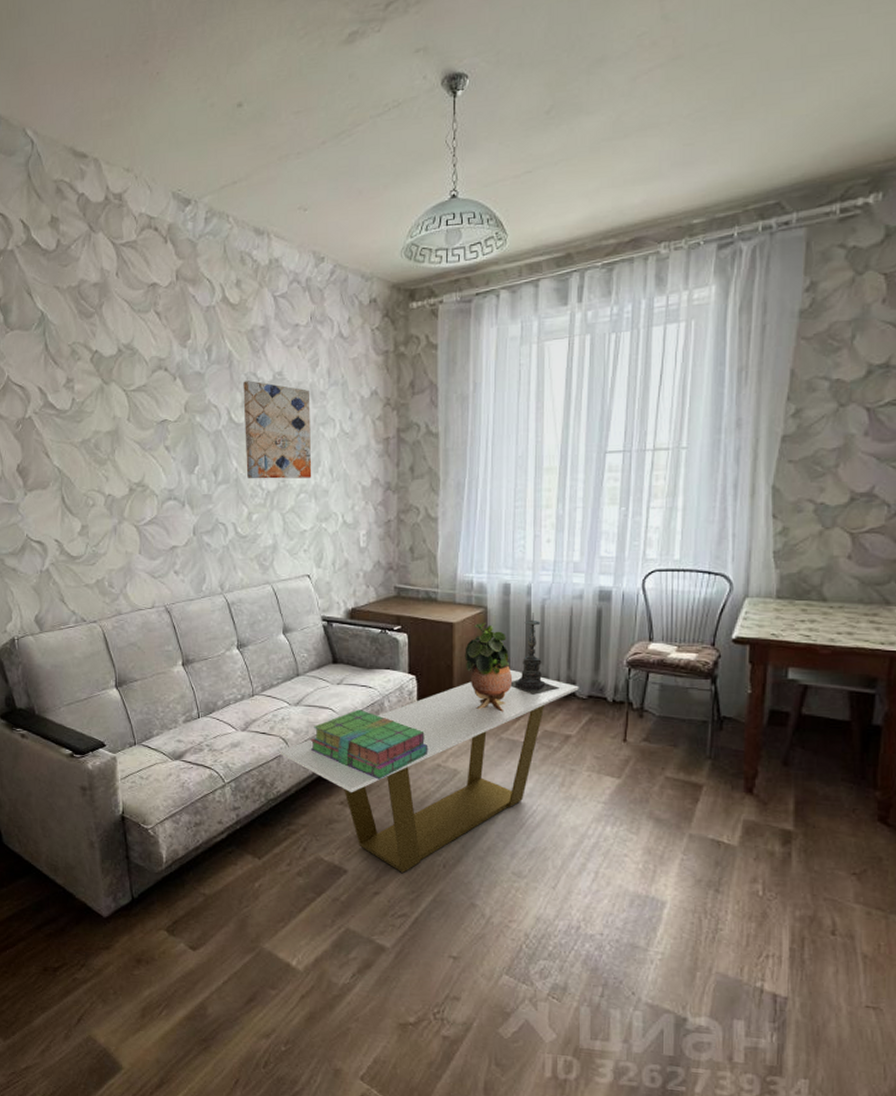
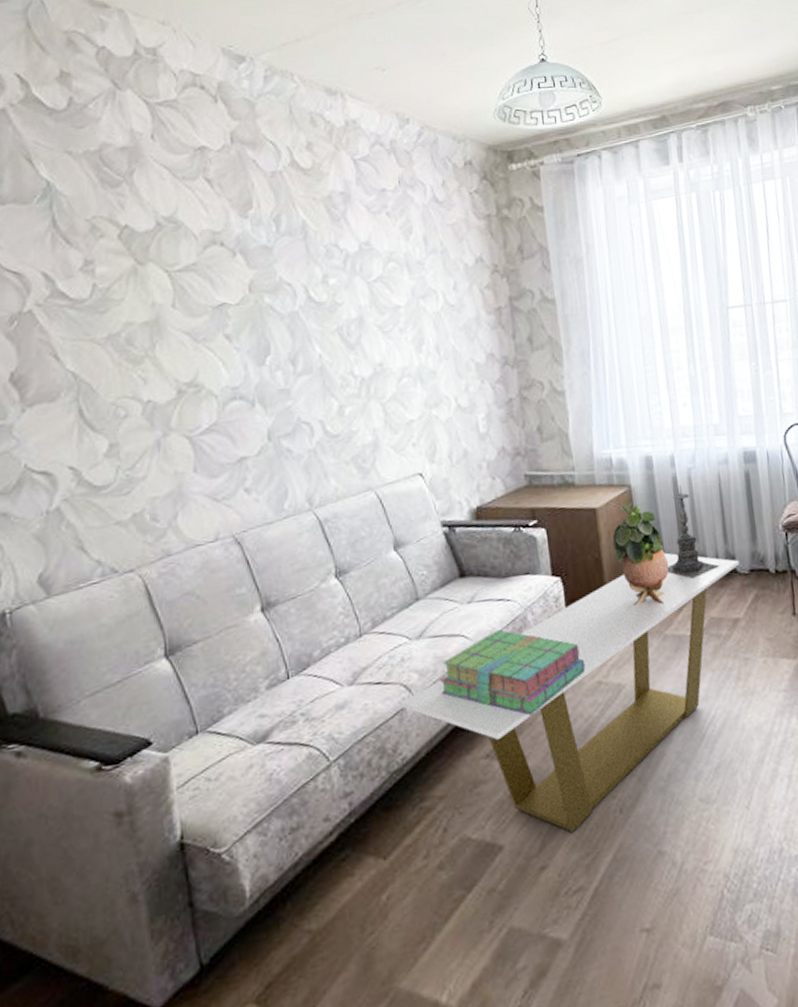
wall art: present [243,380,312,479] -> none [322,252,415,367]

